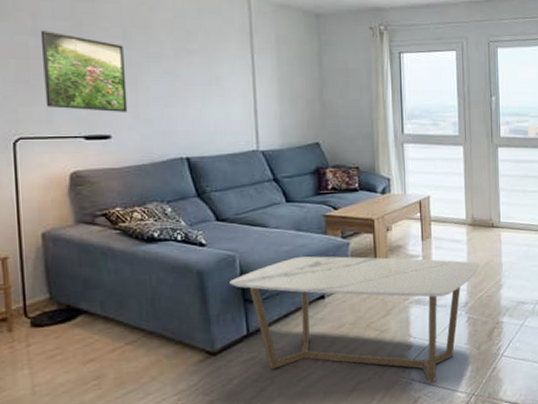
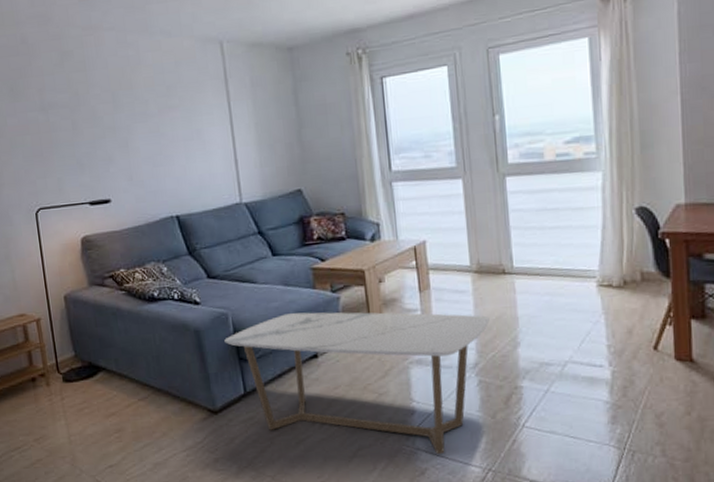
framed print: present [40,30,128,112] -> none [46,104,123,178]

